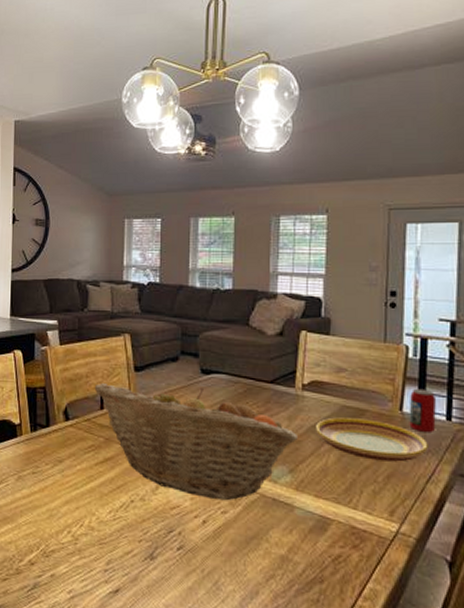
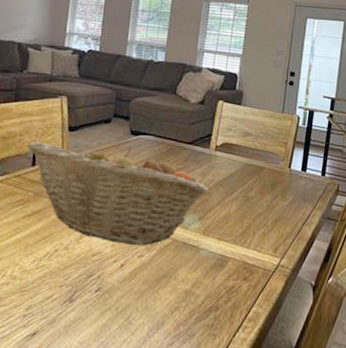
plate: present [316,417,428,462] -> none [223,173,307,209]
beverage can: present [409,388,437,433] -> none [294,150,316,186]

